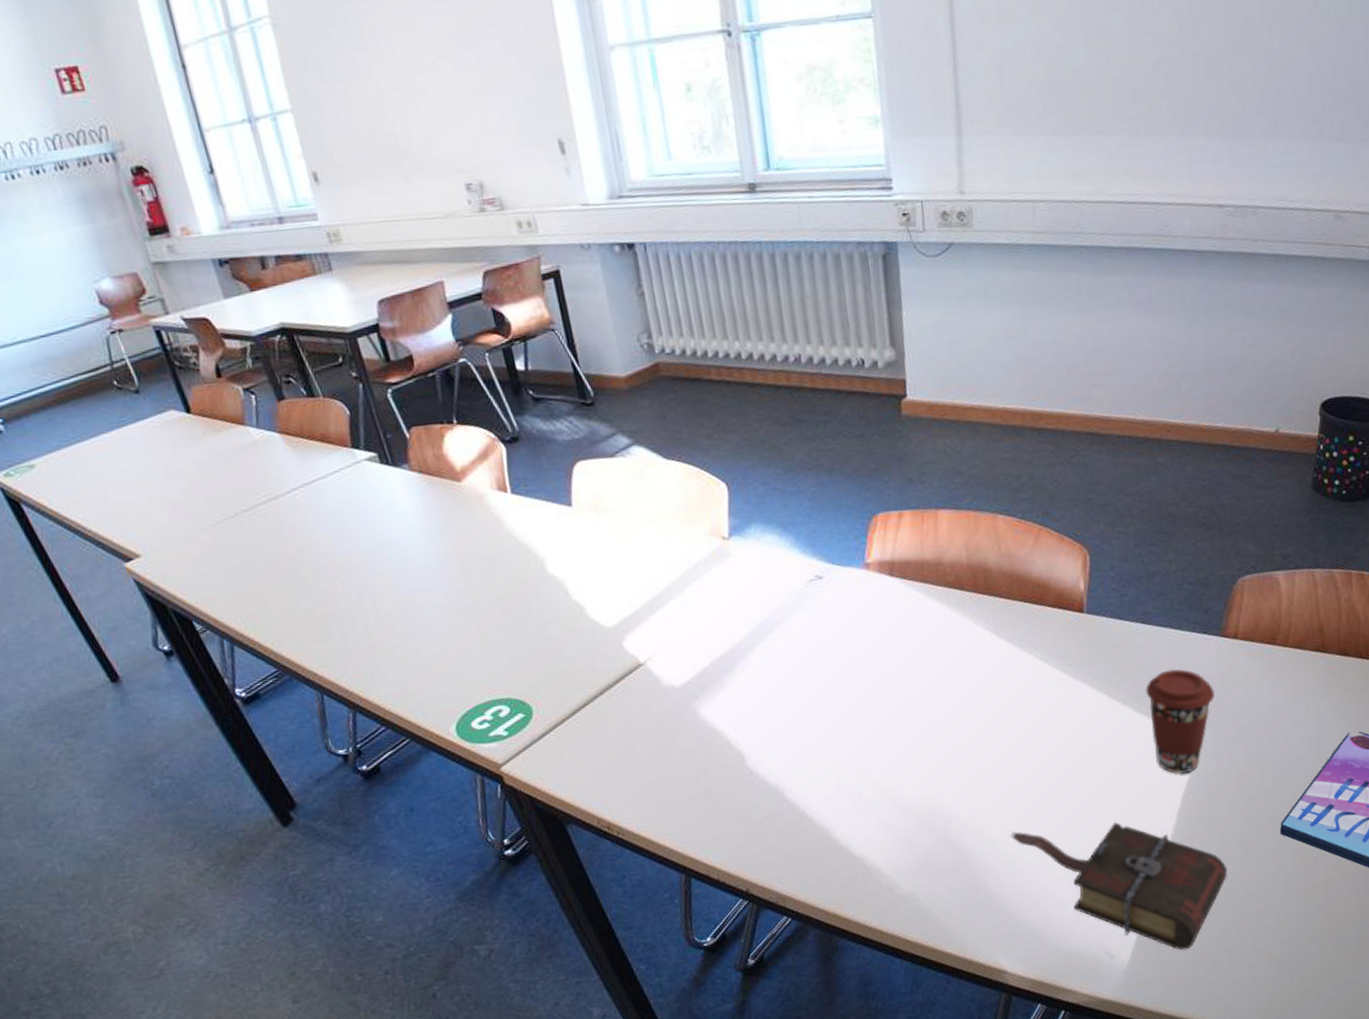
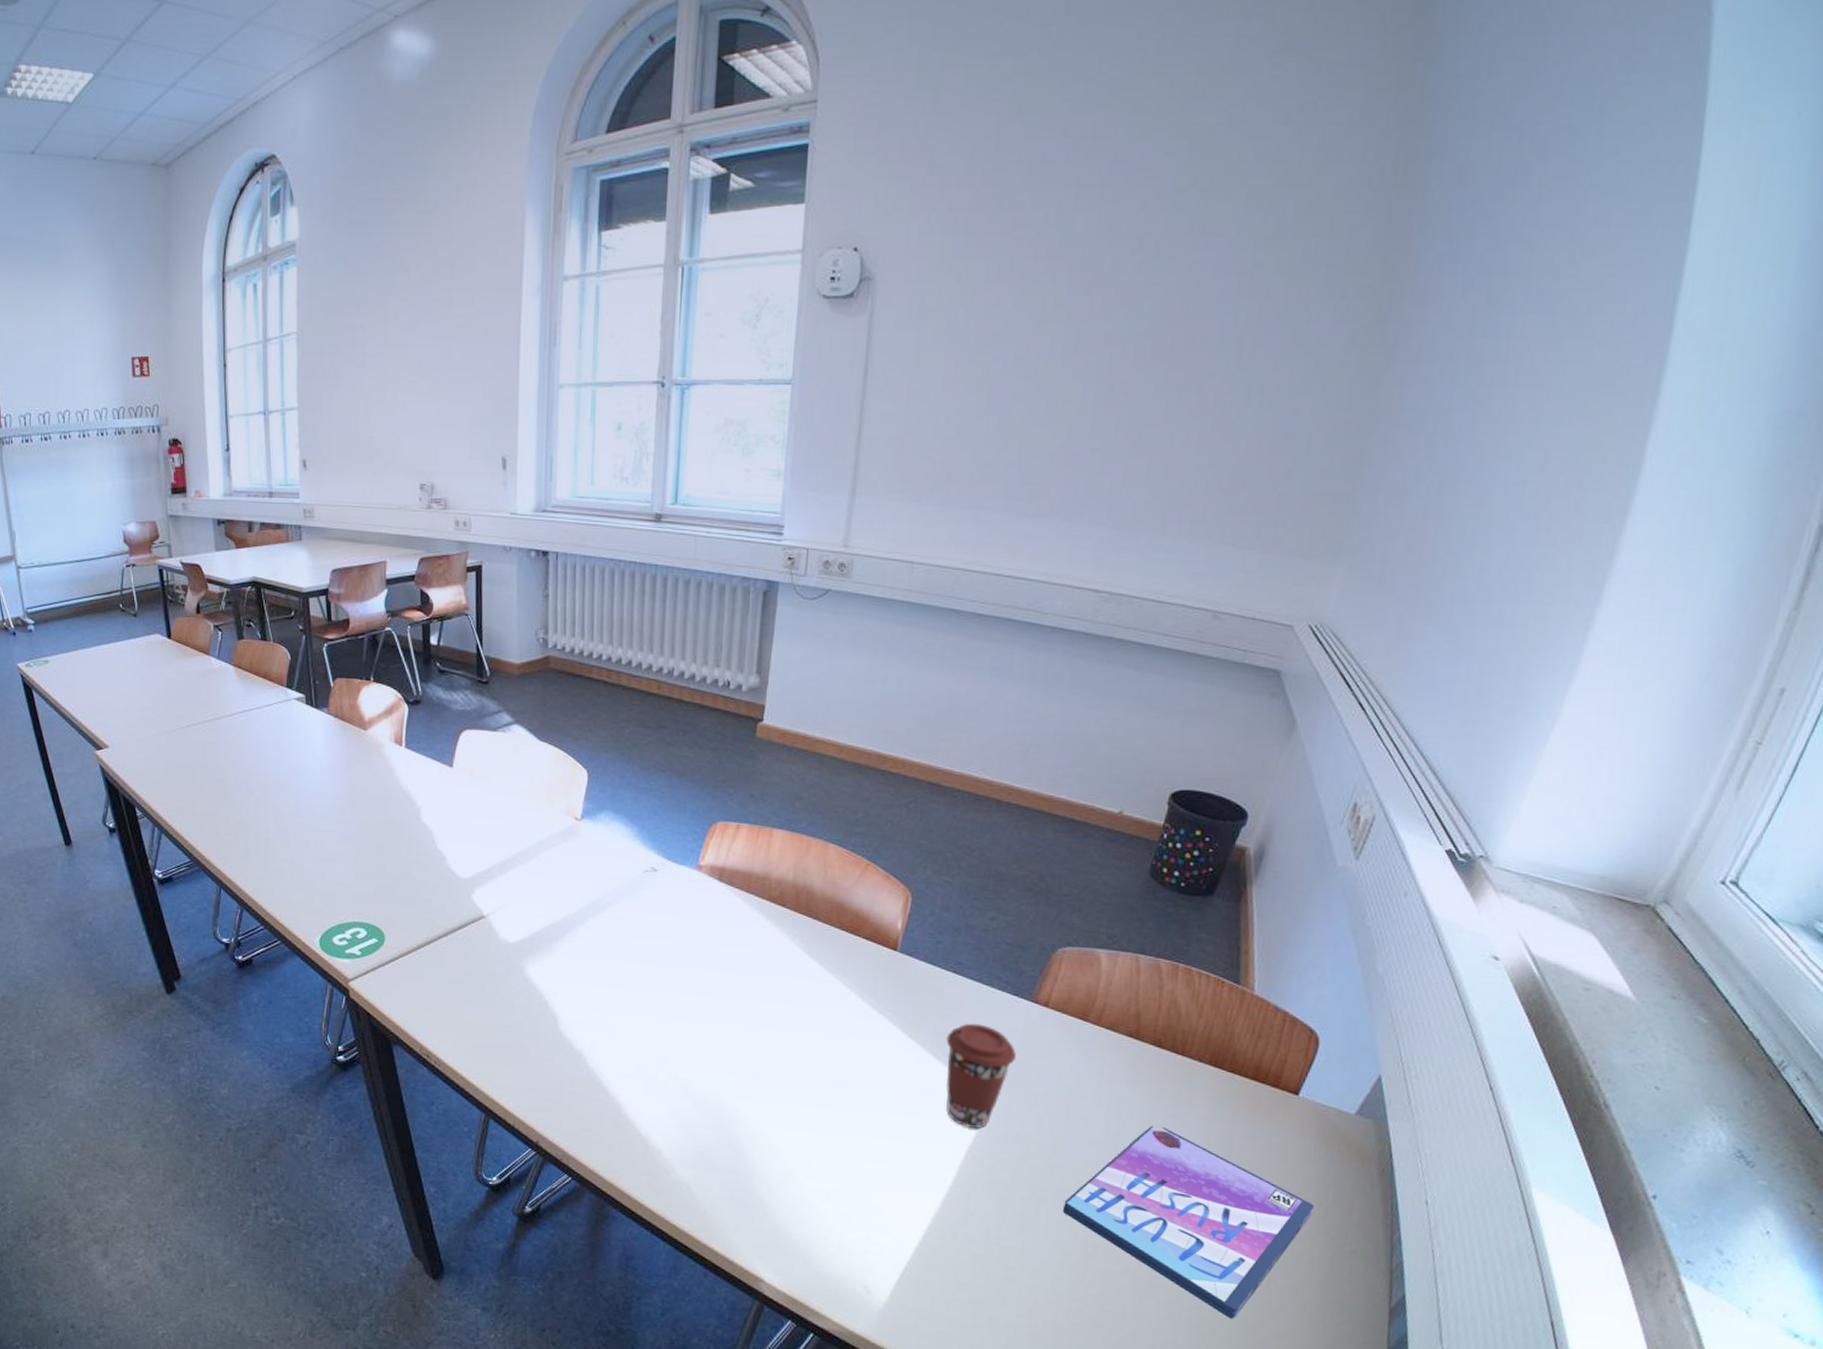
book: present [1010,822,1228,950] -> none [789,1146,1002,1305]

